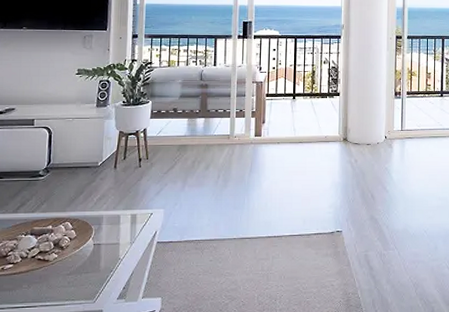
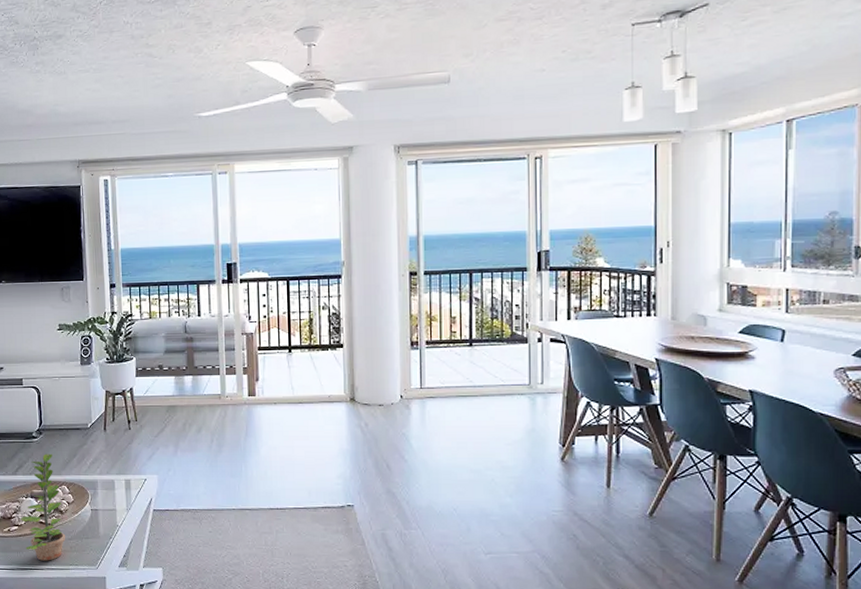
plant: none [17,191,64,298] -> present [21,453,65,561]

